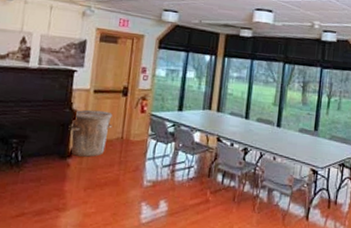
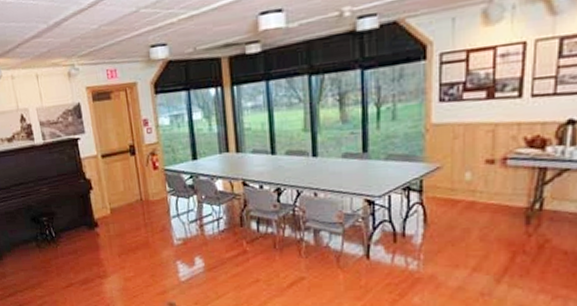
trash can: present [68,109,113,157] -> none [88,174,129,225]

